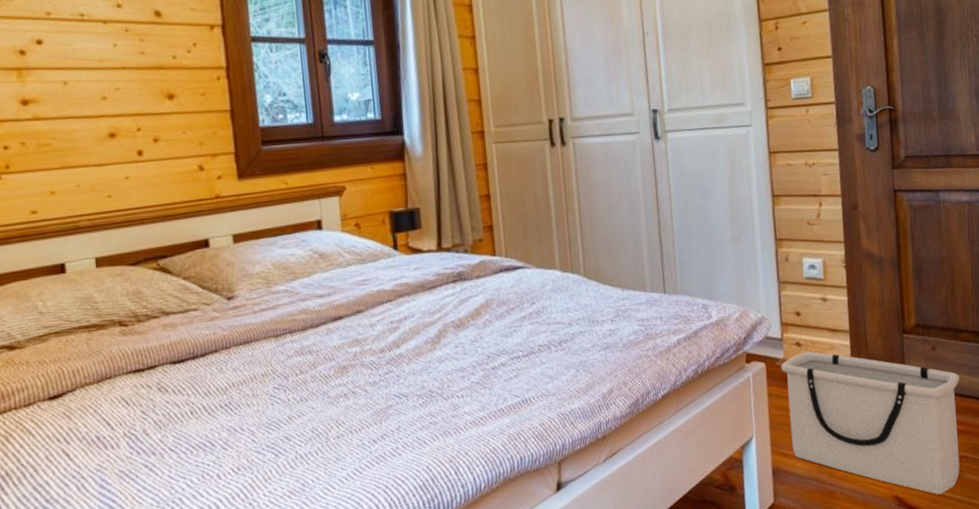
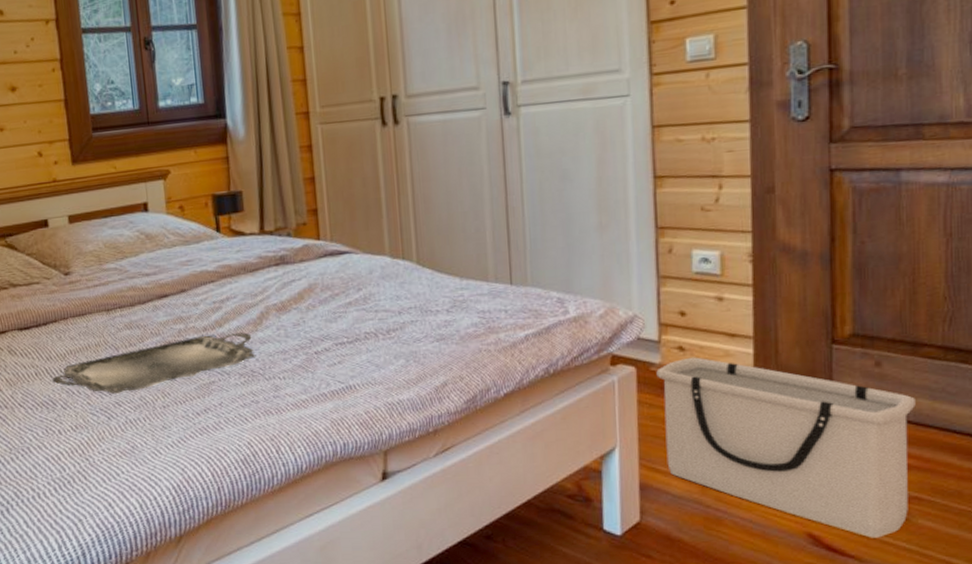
serving tray: none [209,352,435,428] -> present [51,332,256,394]

